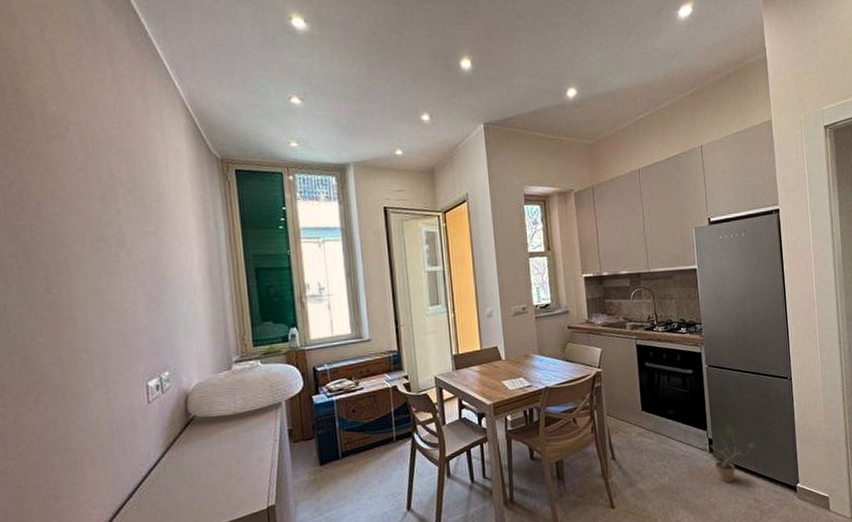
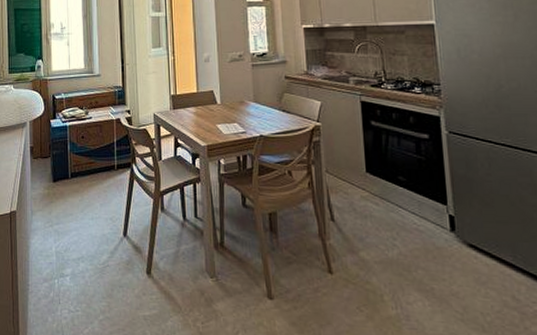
potted plant: present [700,423,756,483] -> none [438,201,513,272]

